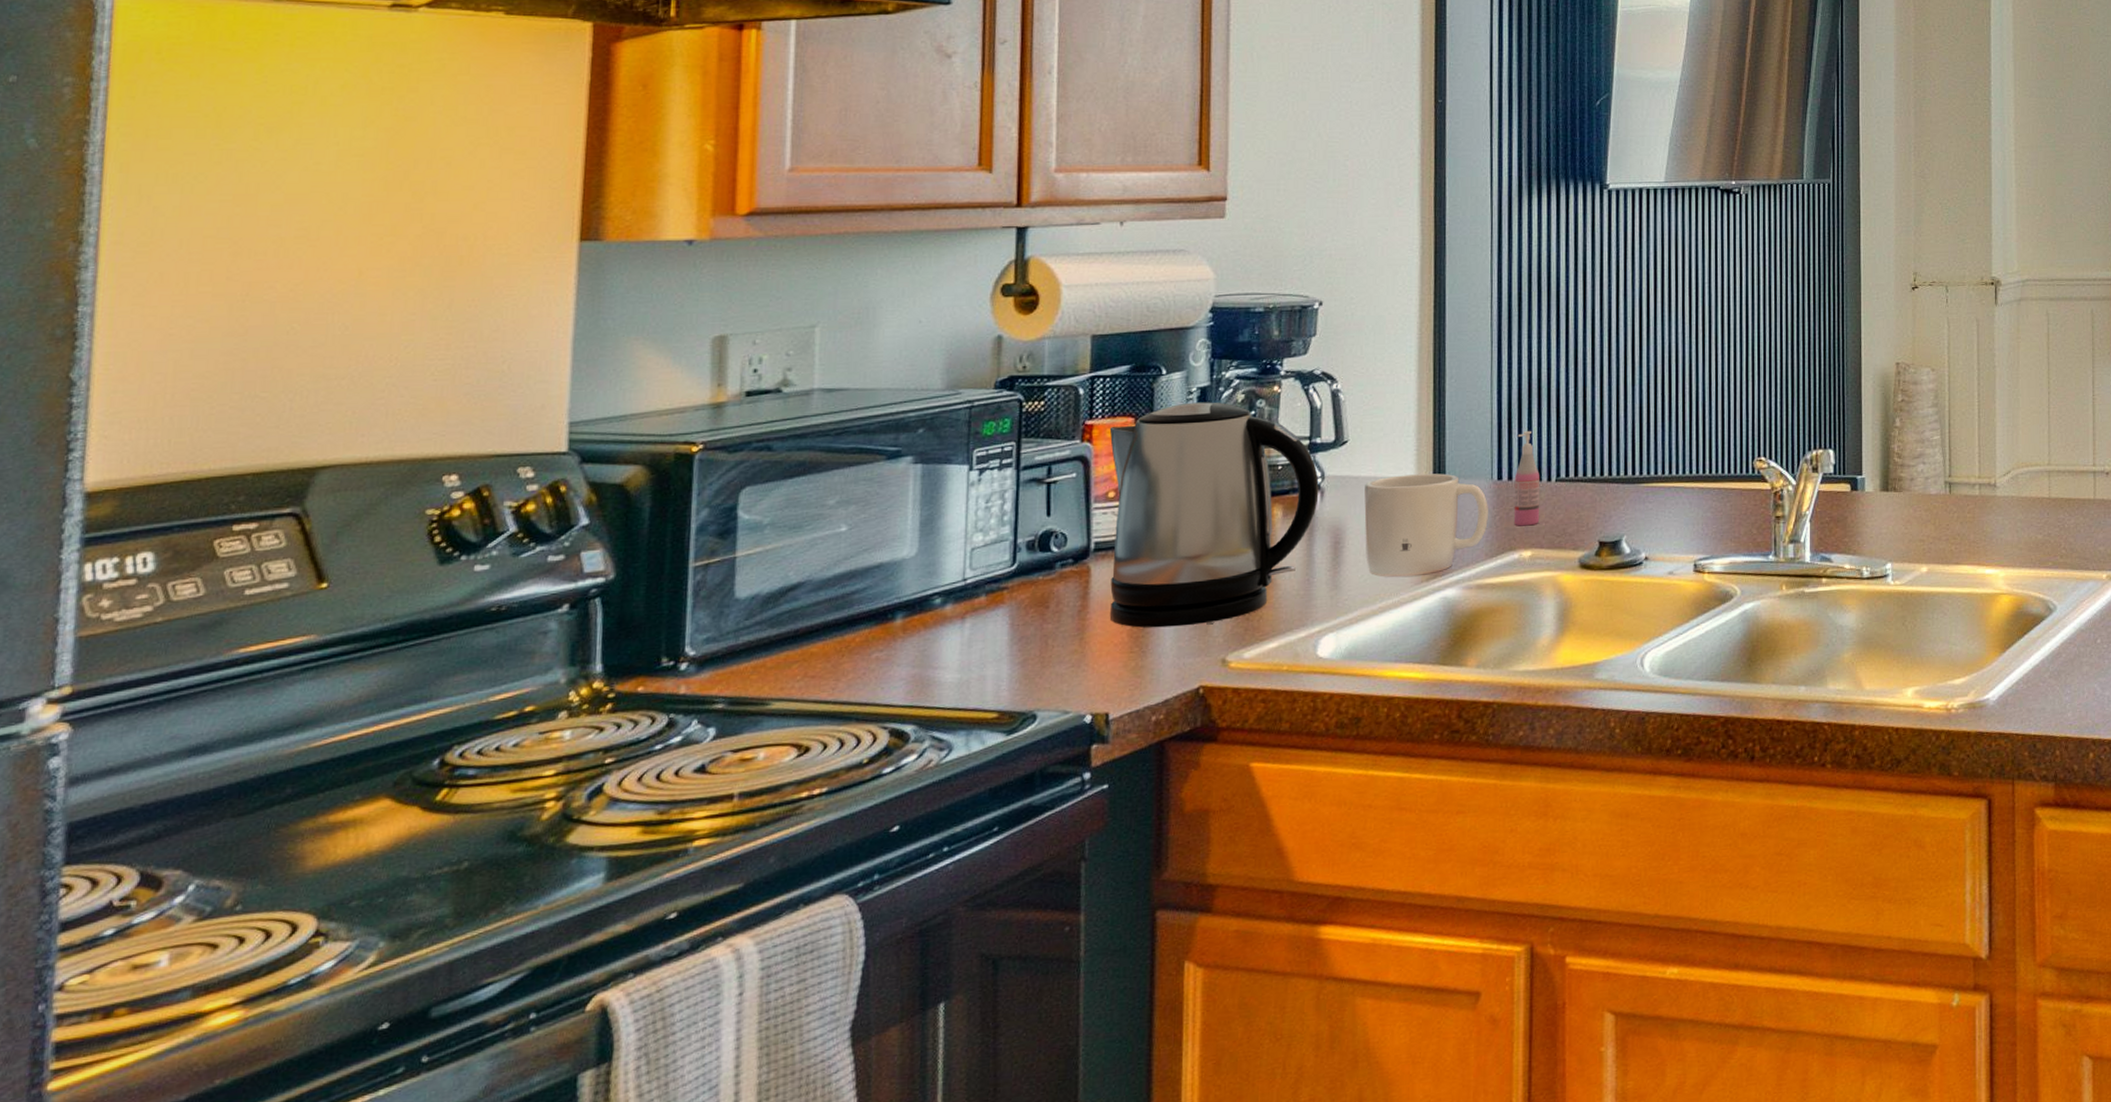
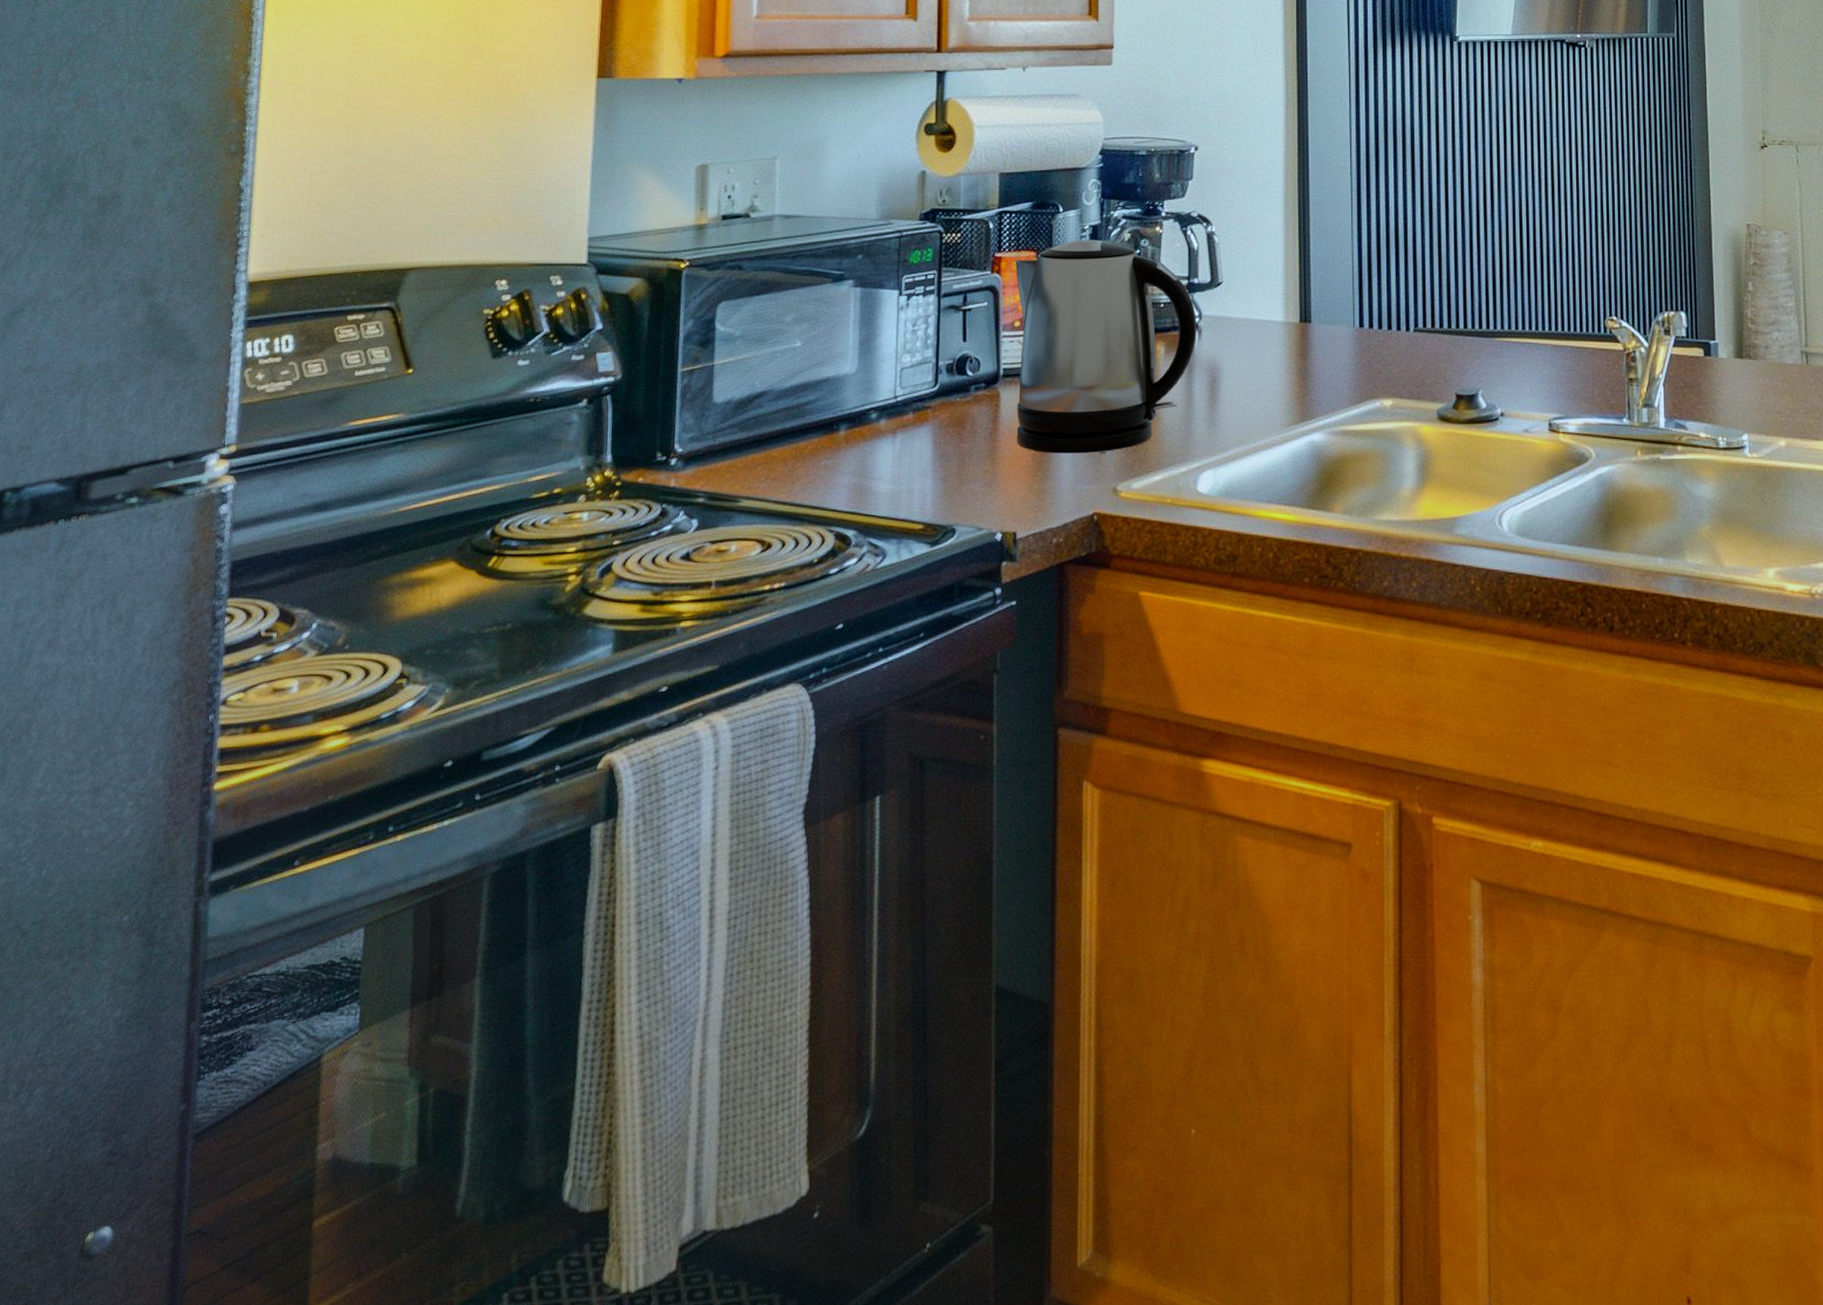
mug: present [1364,473,1488,578] -> none [1238,318,1351,419]
soap dispenser: present [1513,430,1541,526] -> none [1375,279,1400,375]

